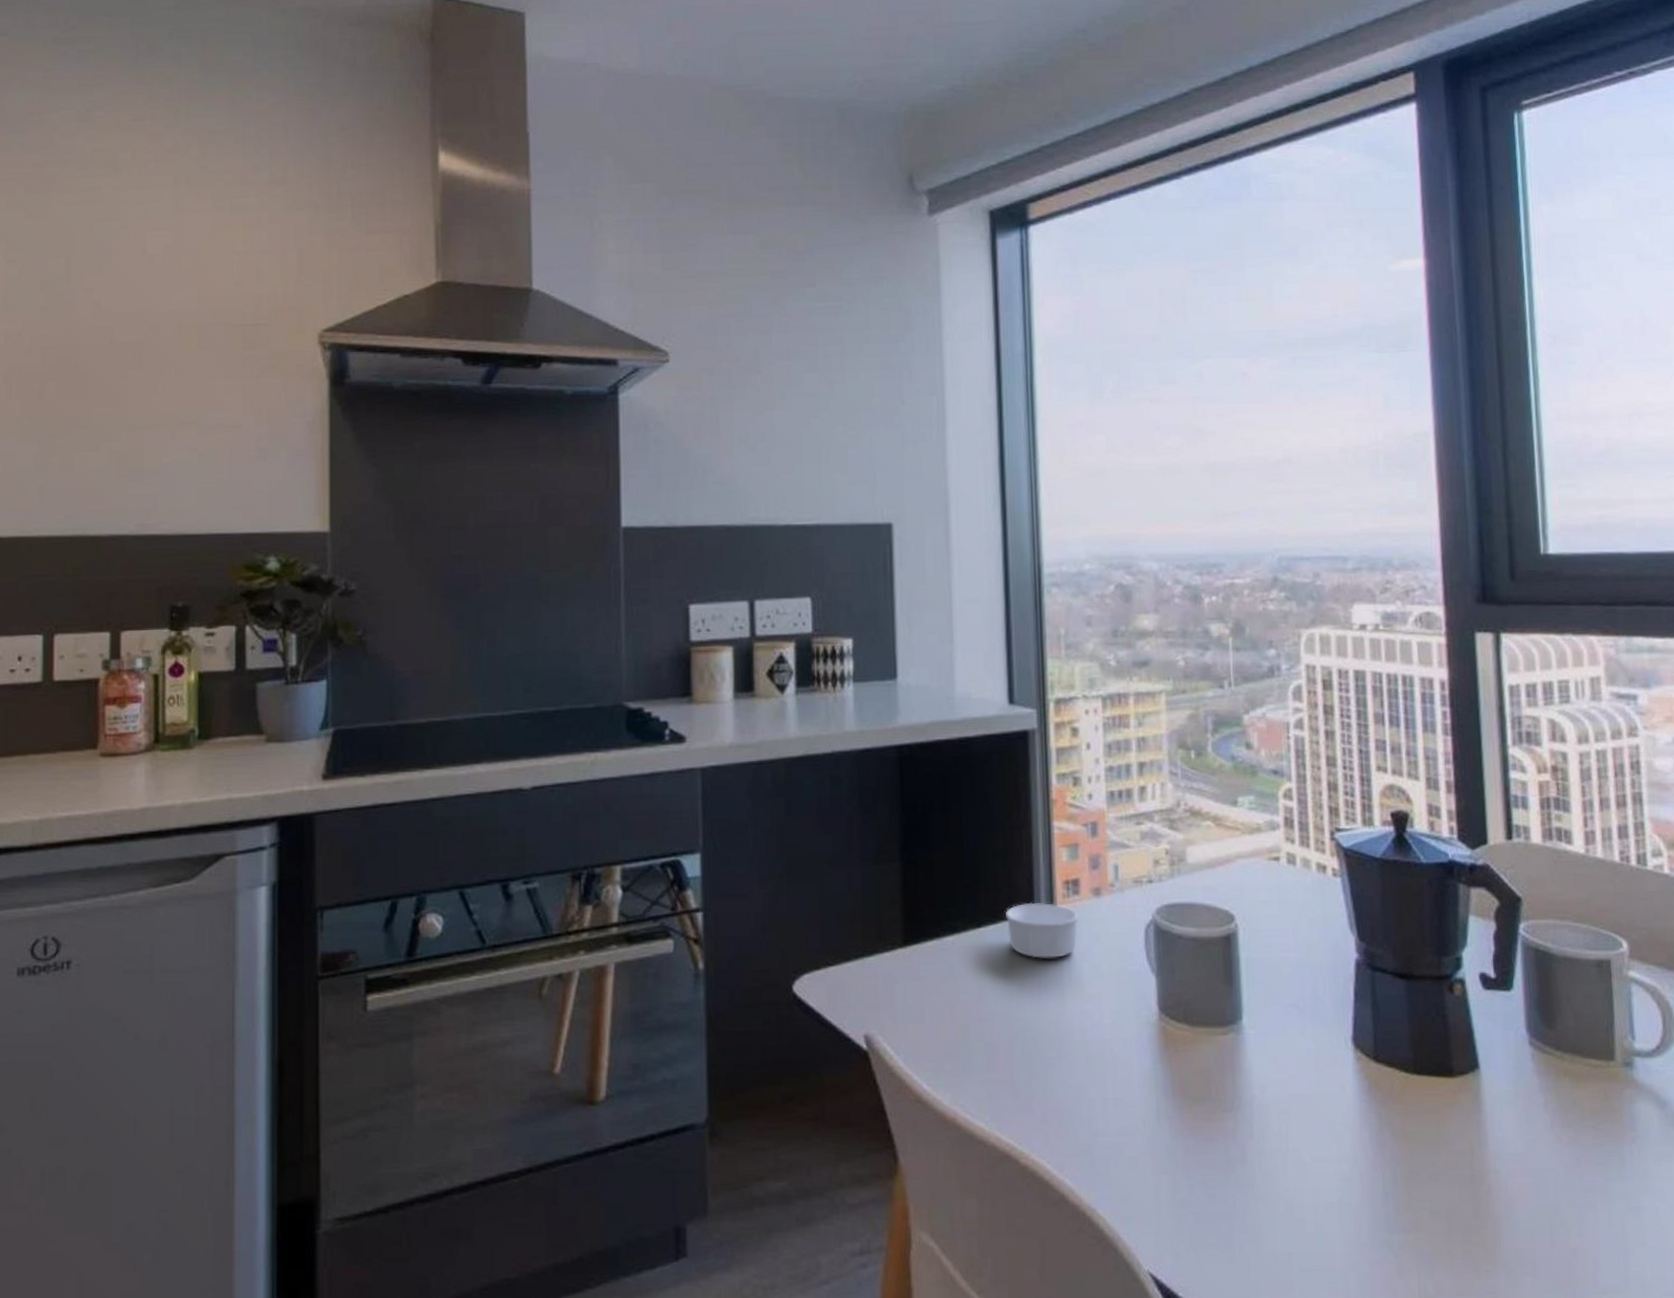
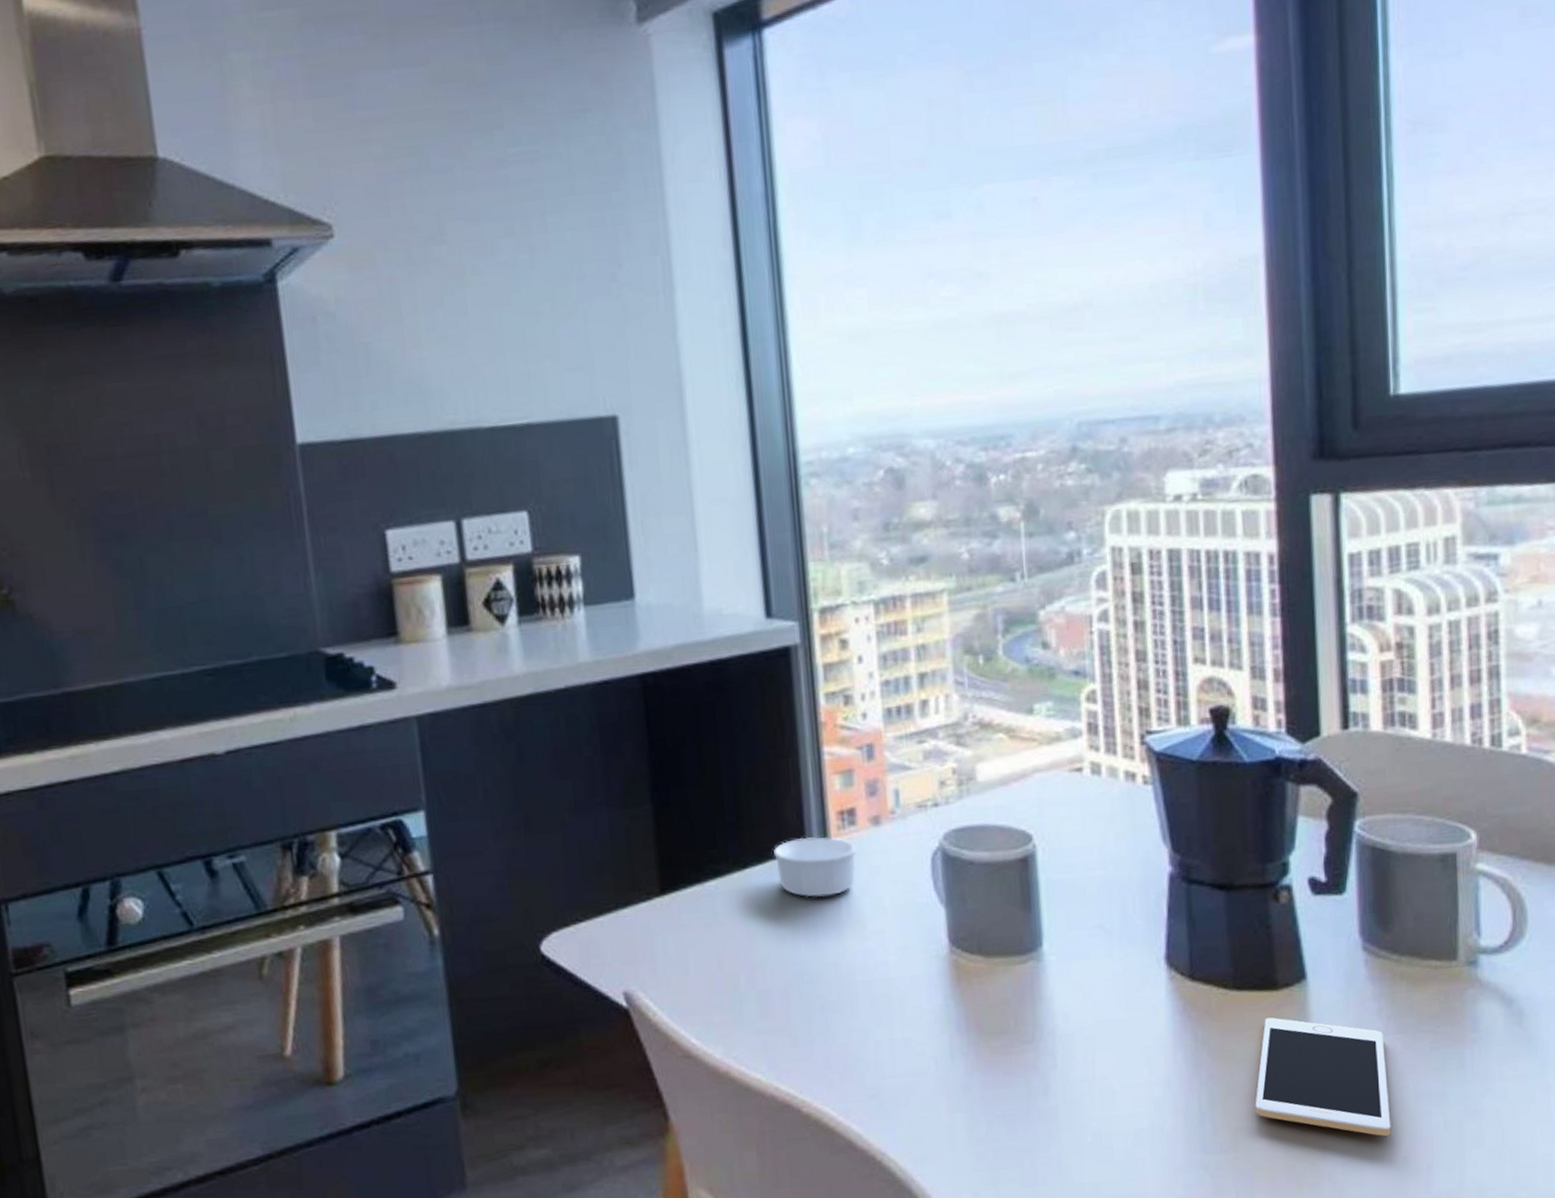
cell phone: none [1434,1103,1560,1227] -> present [1255,1017,1391,1136]

